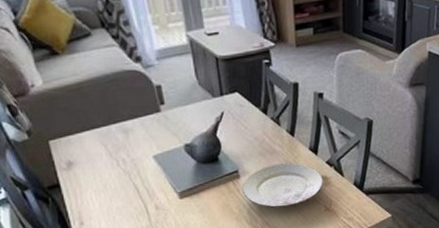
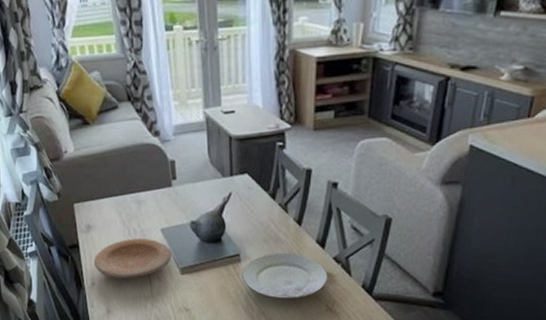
plate: none [79,167,168,214] -> present [94,238,171,279]

